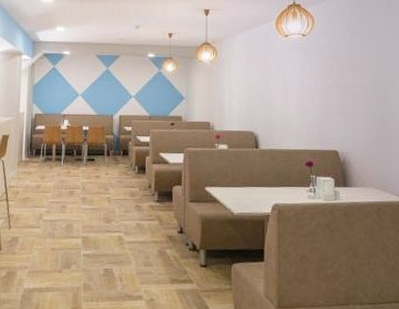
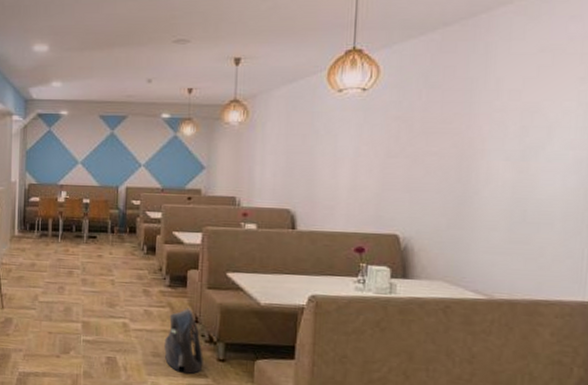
backpack: none [155,220,189,281] -> present [164,308,204,375]

